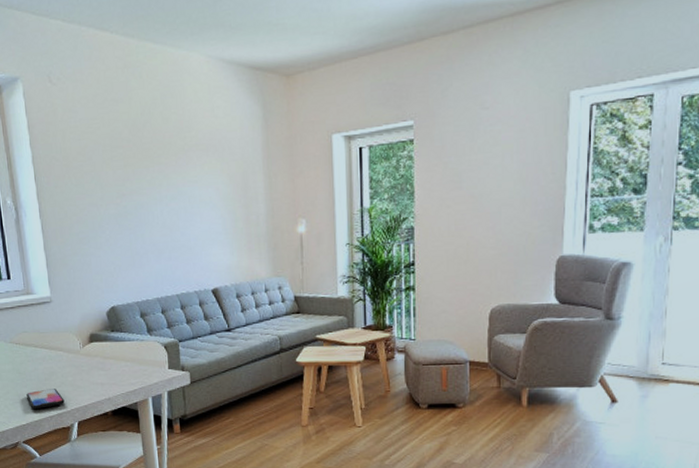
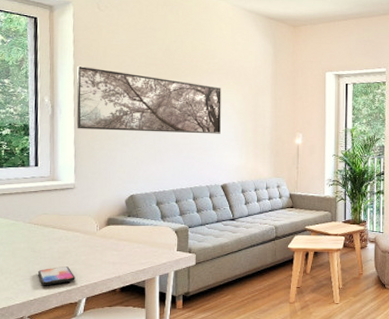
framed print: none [35,156,206,233] -> present [76,65,221,134]

